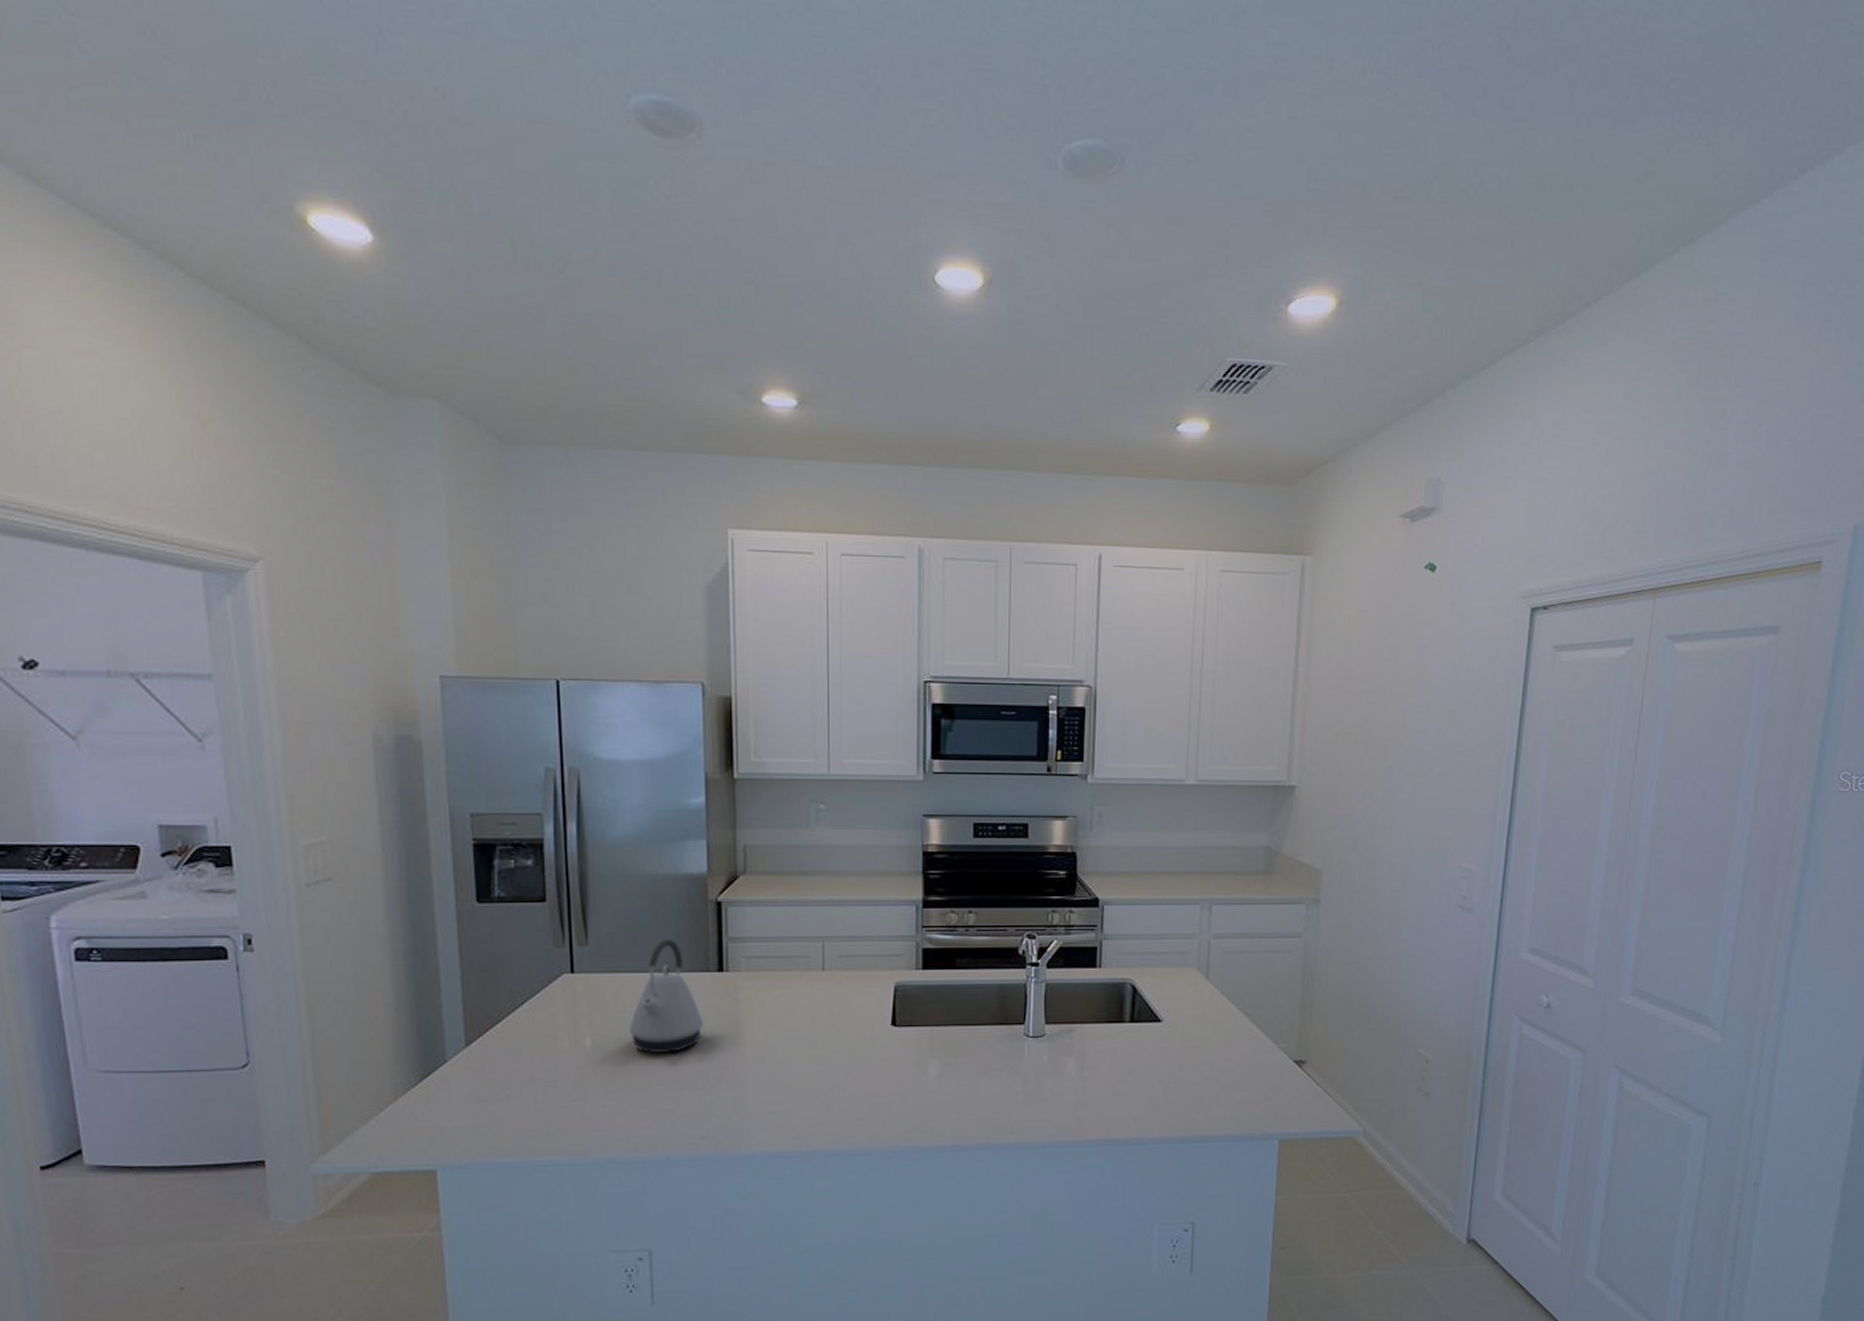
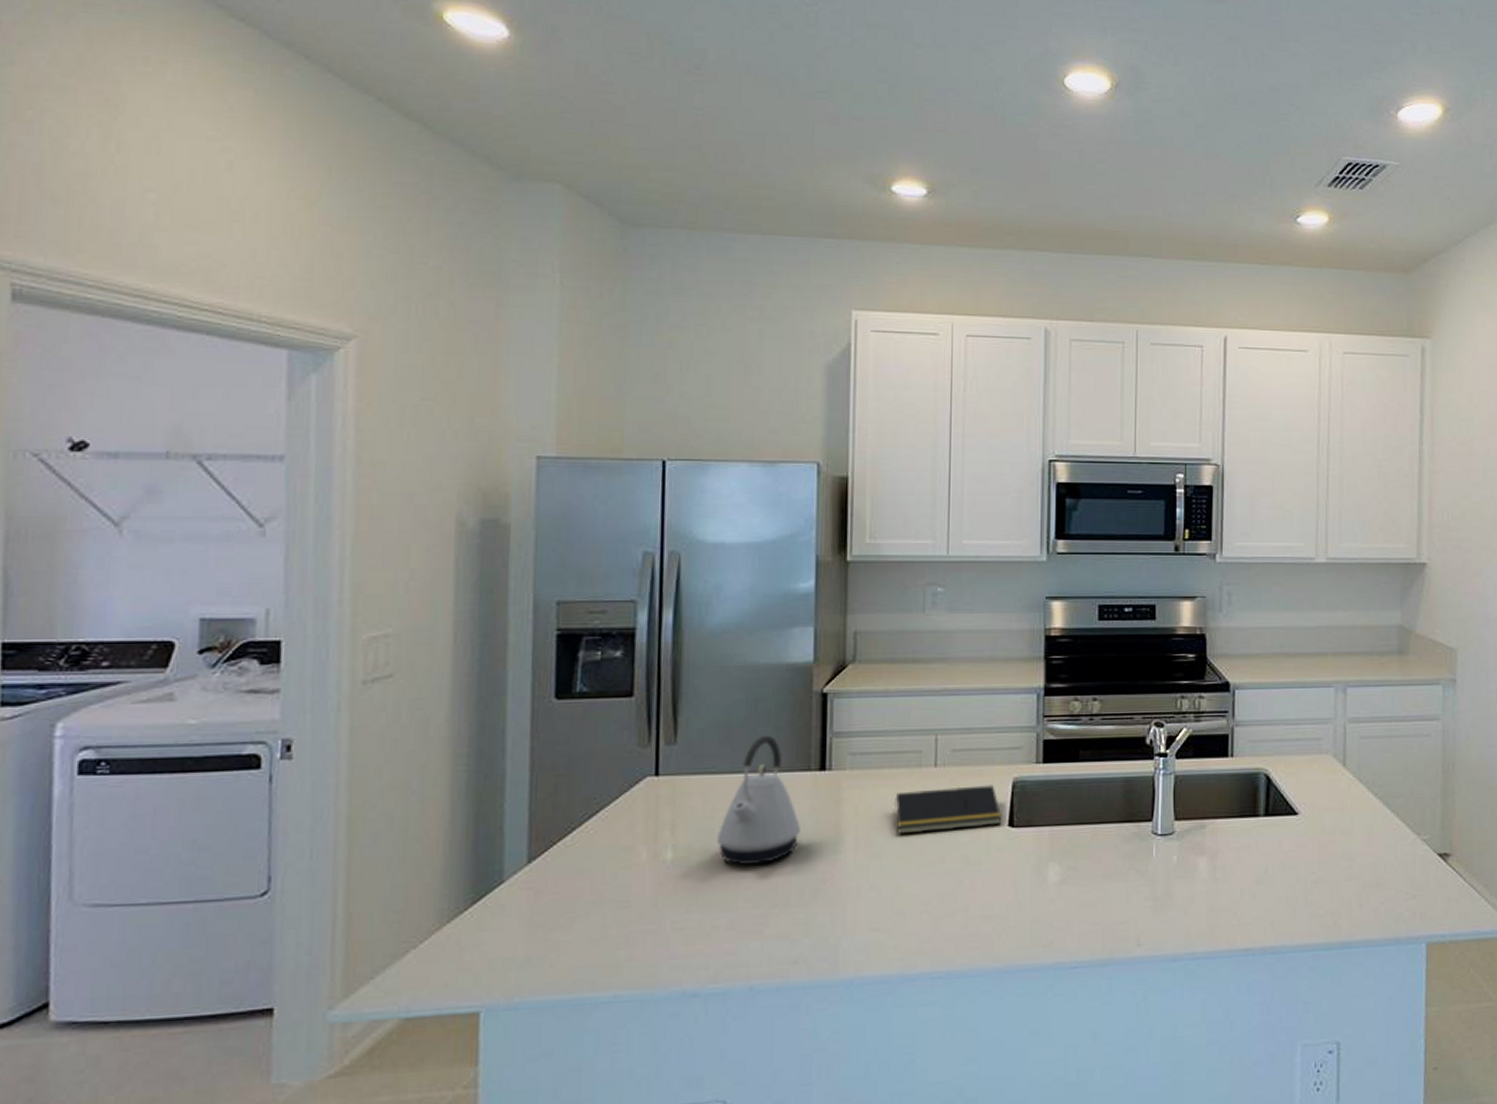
notepad: none [786,988,886,1030] -> present [893,785,1002,835]

